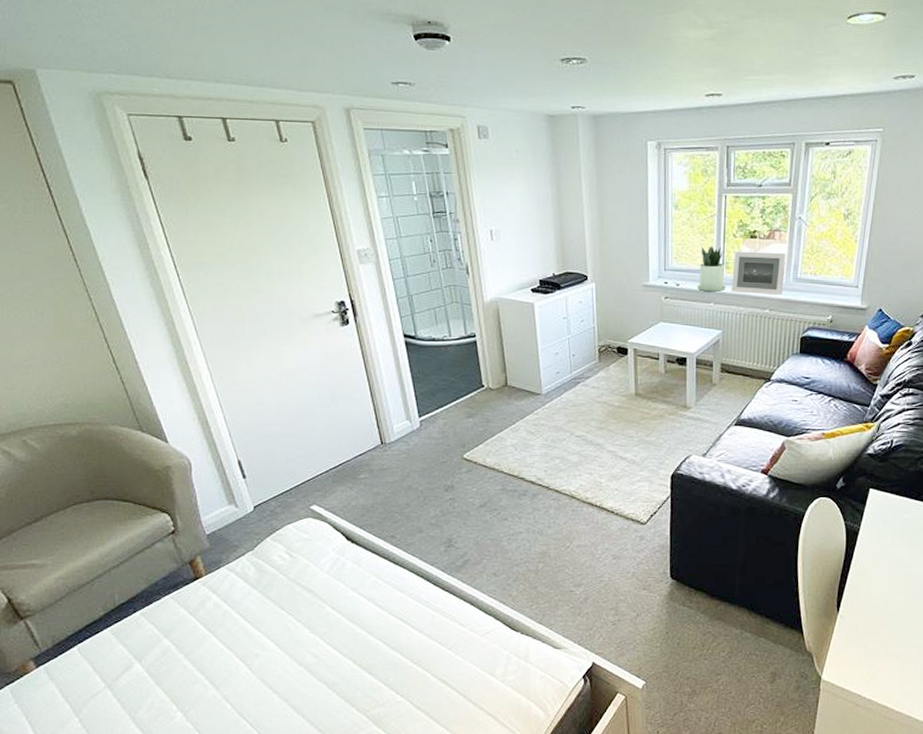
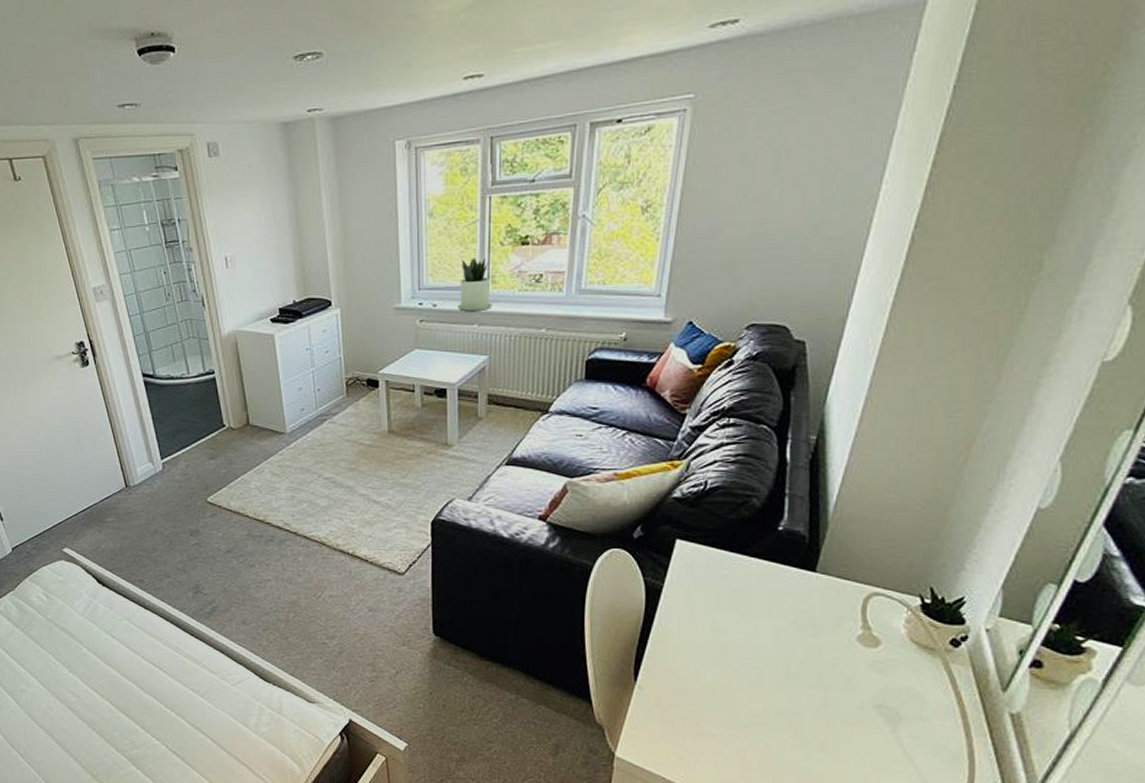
picture frame: present [732,251,786,295] -> none [499,259,567,311]

